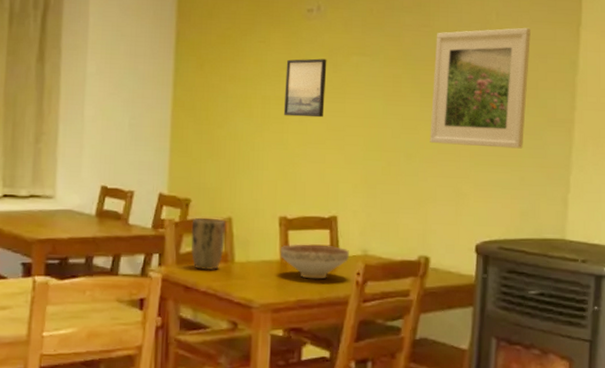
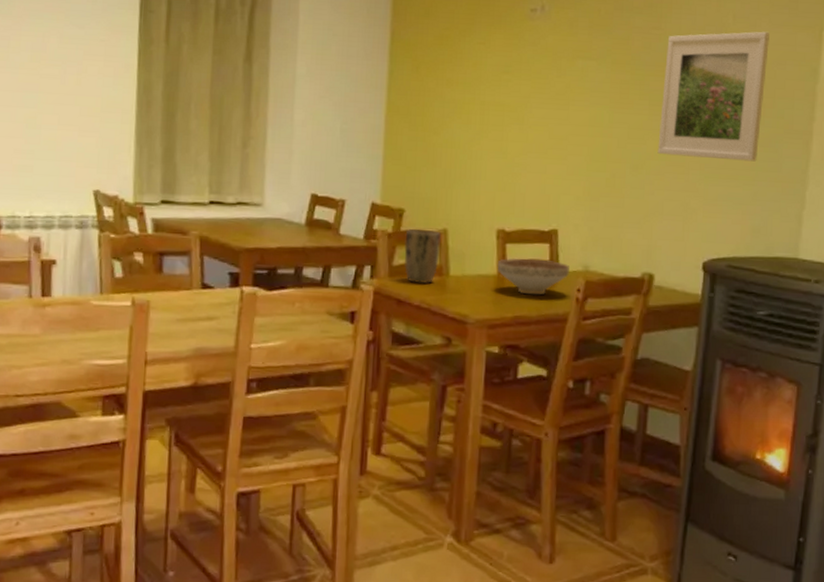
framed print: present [283,58,327,118] -> none [503,62,551,126]

